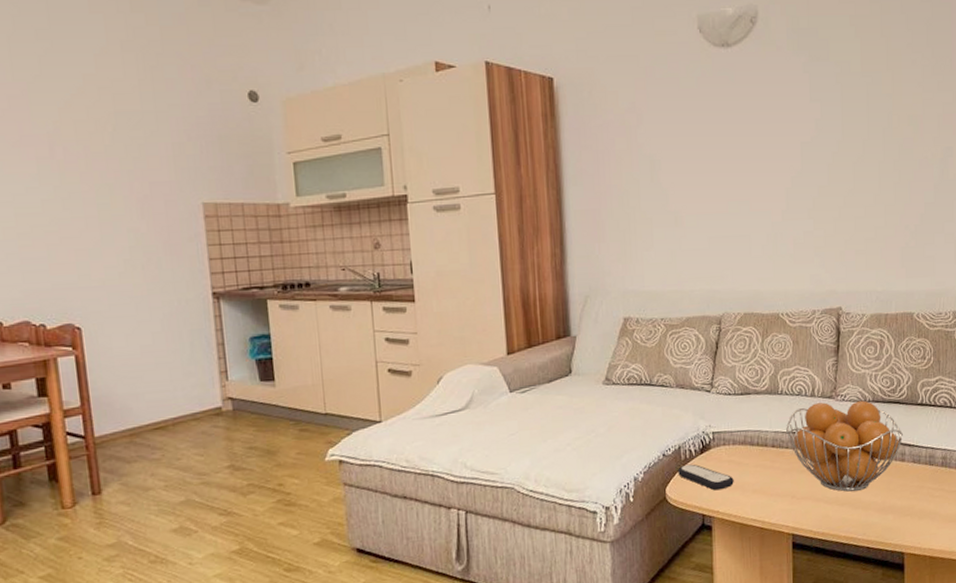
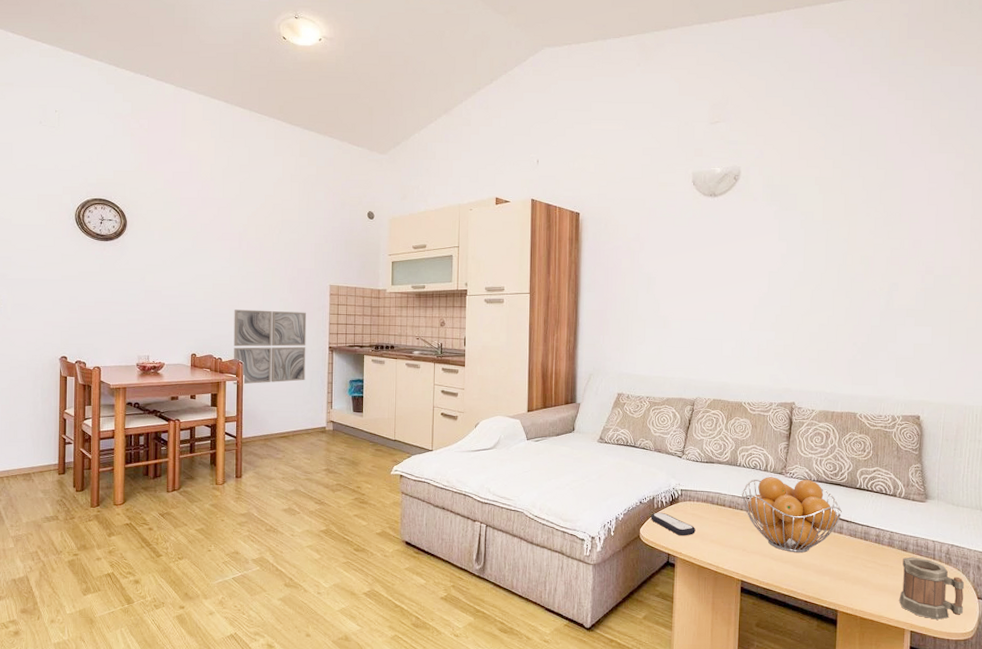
wall art: none [55,245,182,361] -> present [233,309,307,385]

